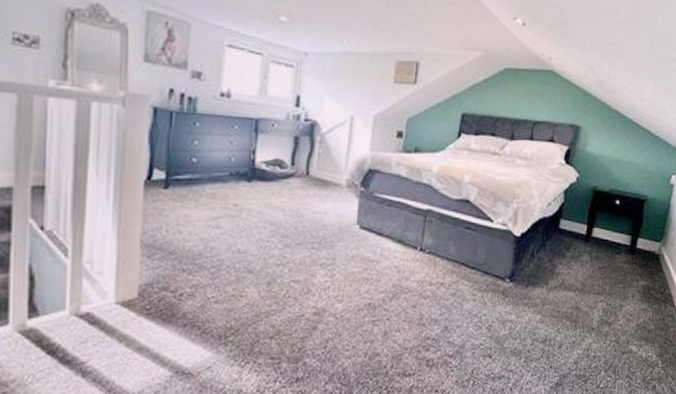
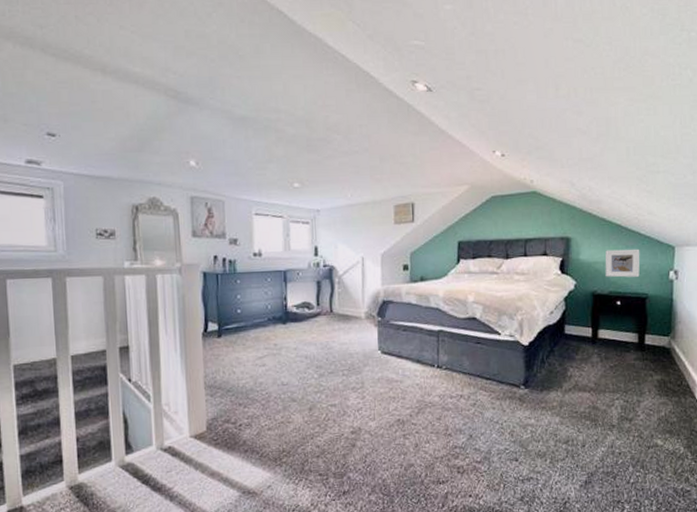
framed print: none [609,145,647,177] -> present [605,248,640,278]

